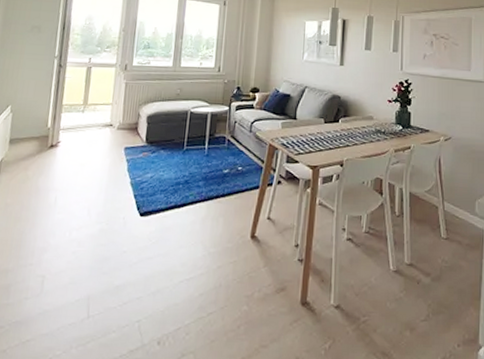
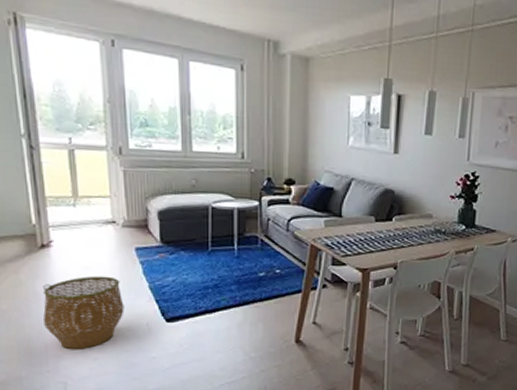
basket: none [38,172,108,243] -> present [43,275,125,350]

